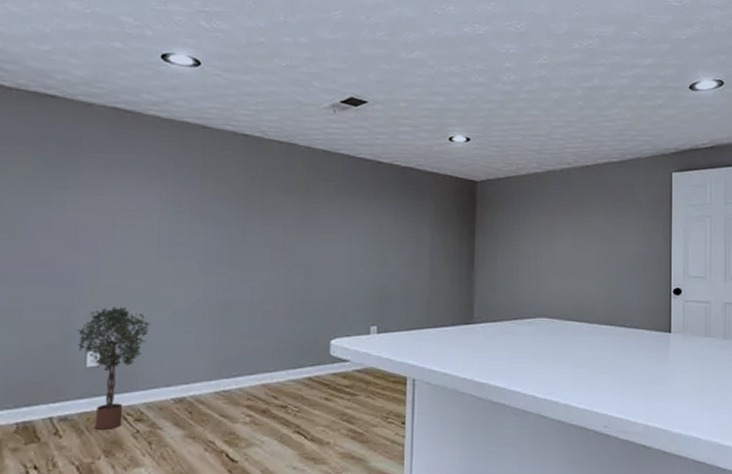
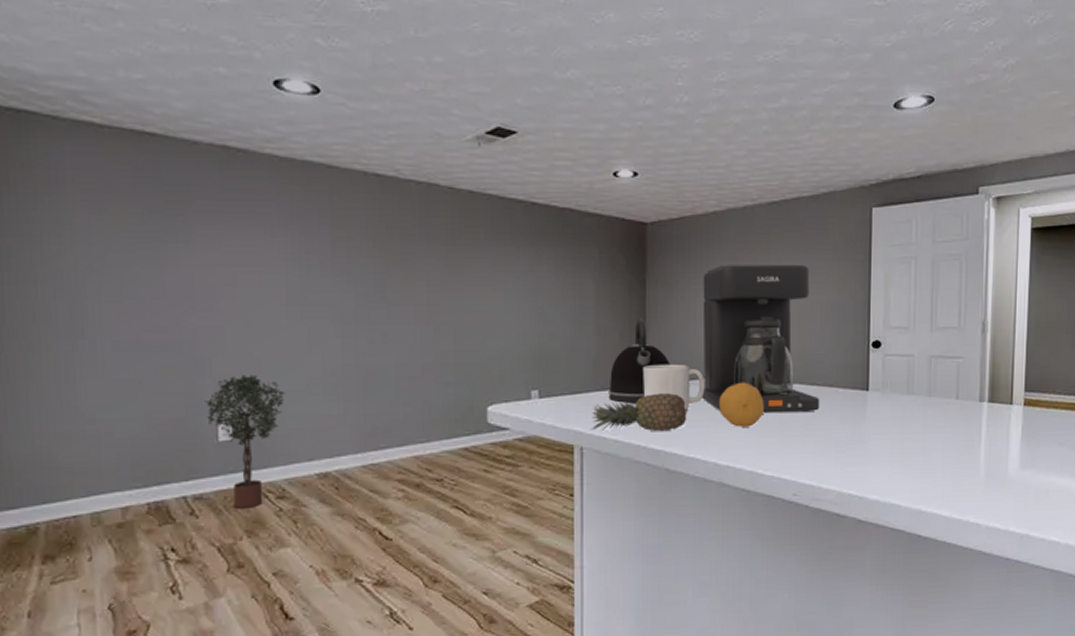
fruit: none [422,331,510,366] -> present [590,393,687,432]
kettle: none [439,263,495,339] -> present [608,317,670,403]
mug: none [470,305,526,350] -> present [643,364,705,414]
coffee maker: none [523,219,627,352] -> present [702,264,819,414]
fruit: none [538,323,578,364] -> present [719,382,764,427]

